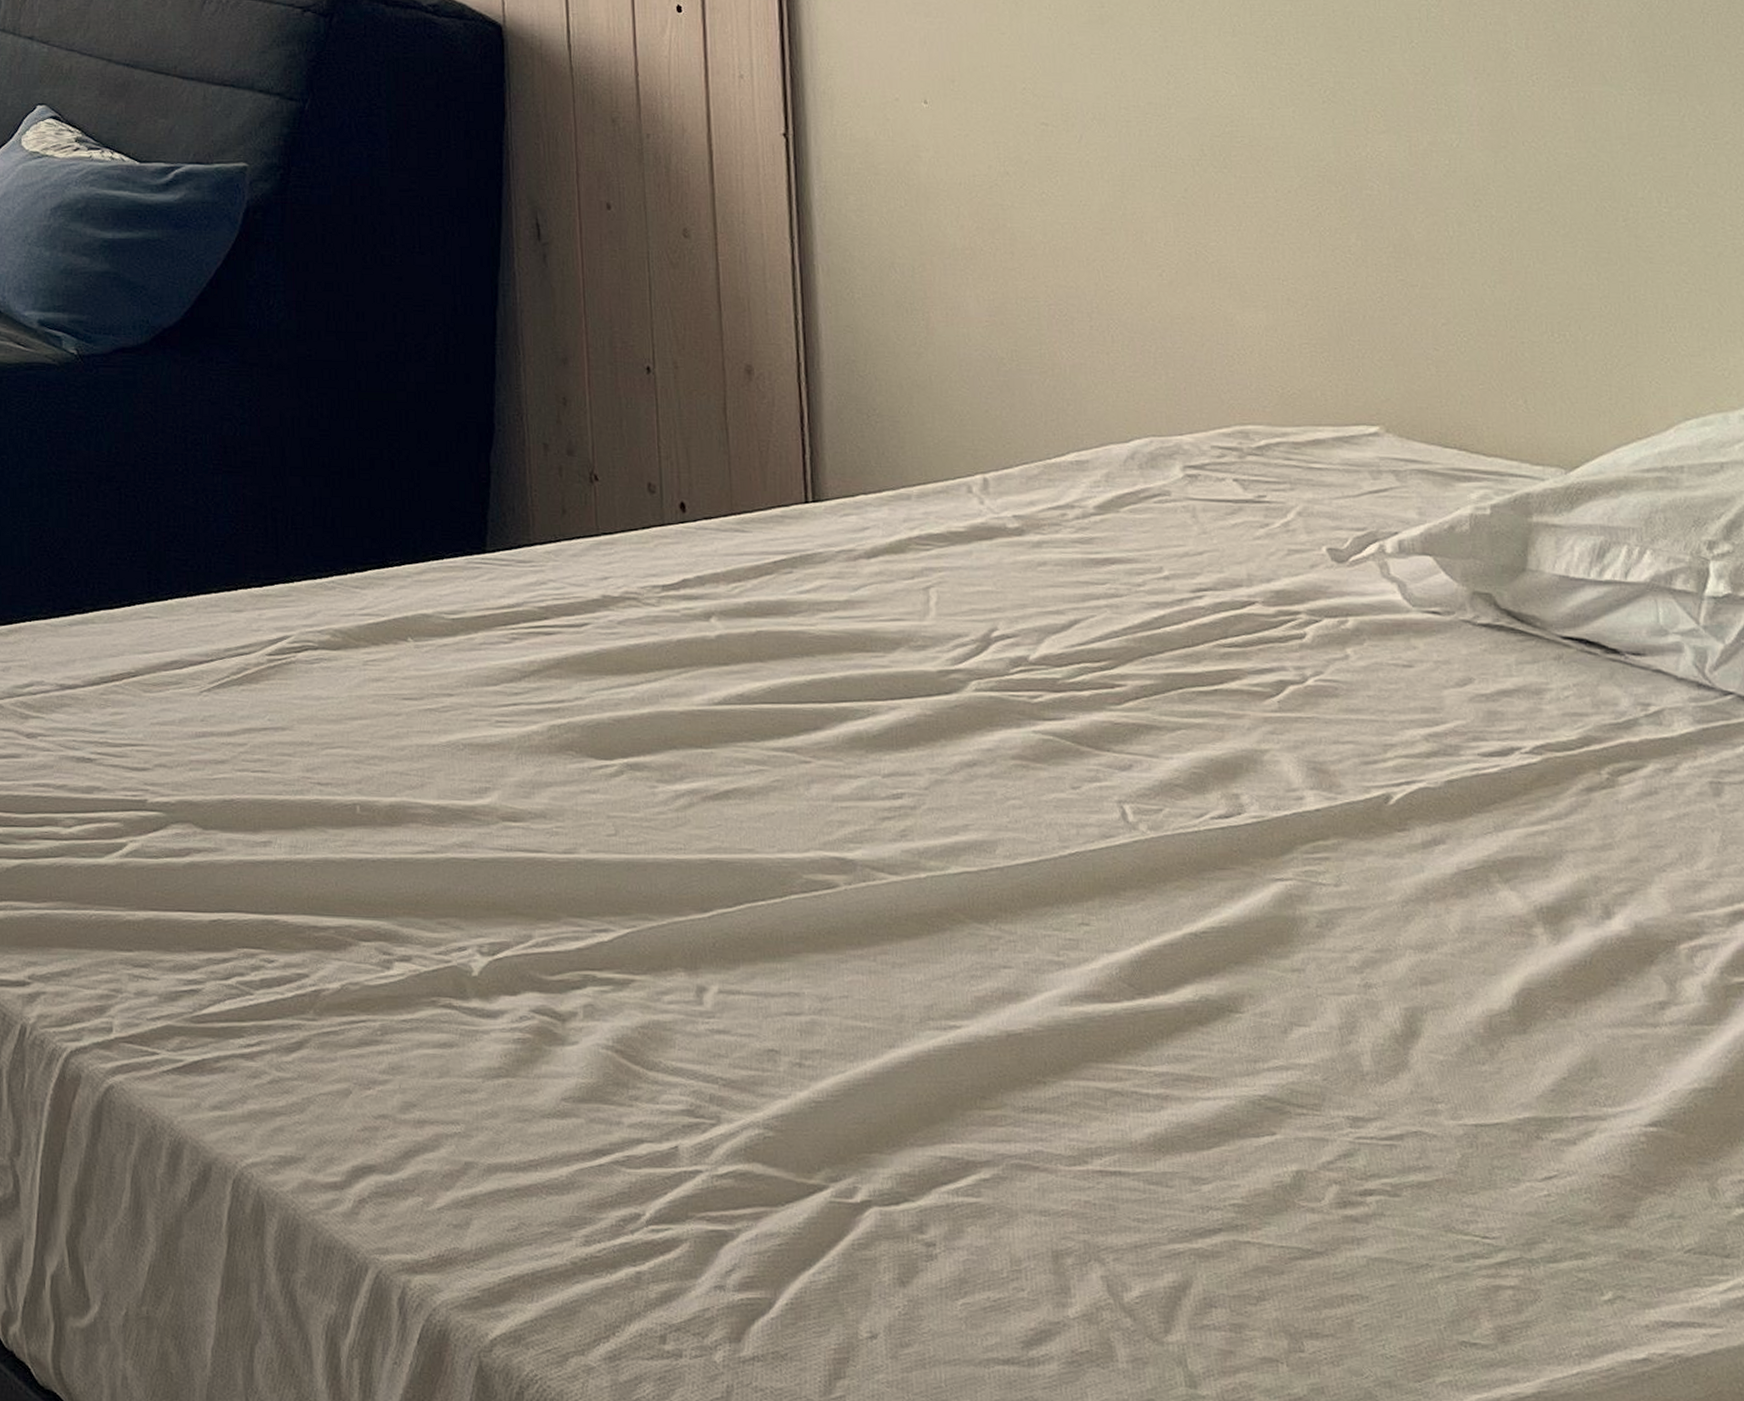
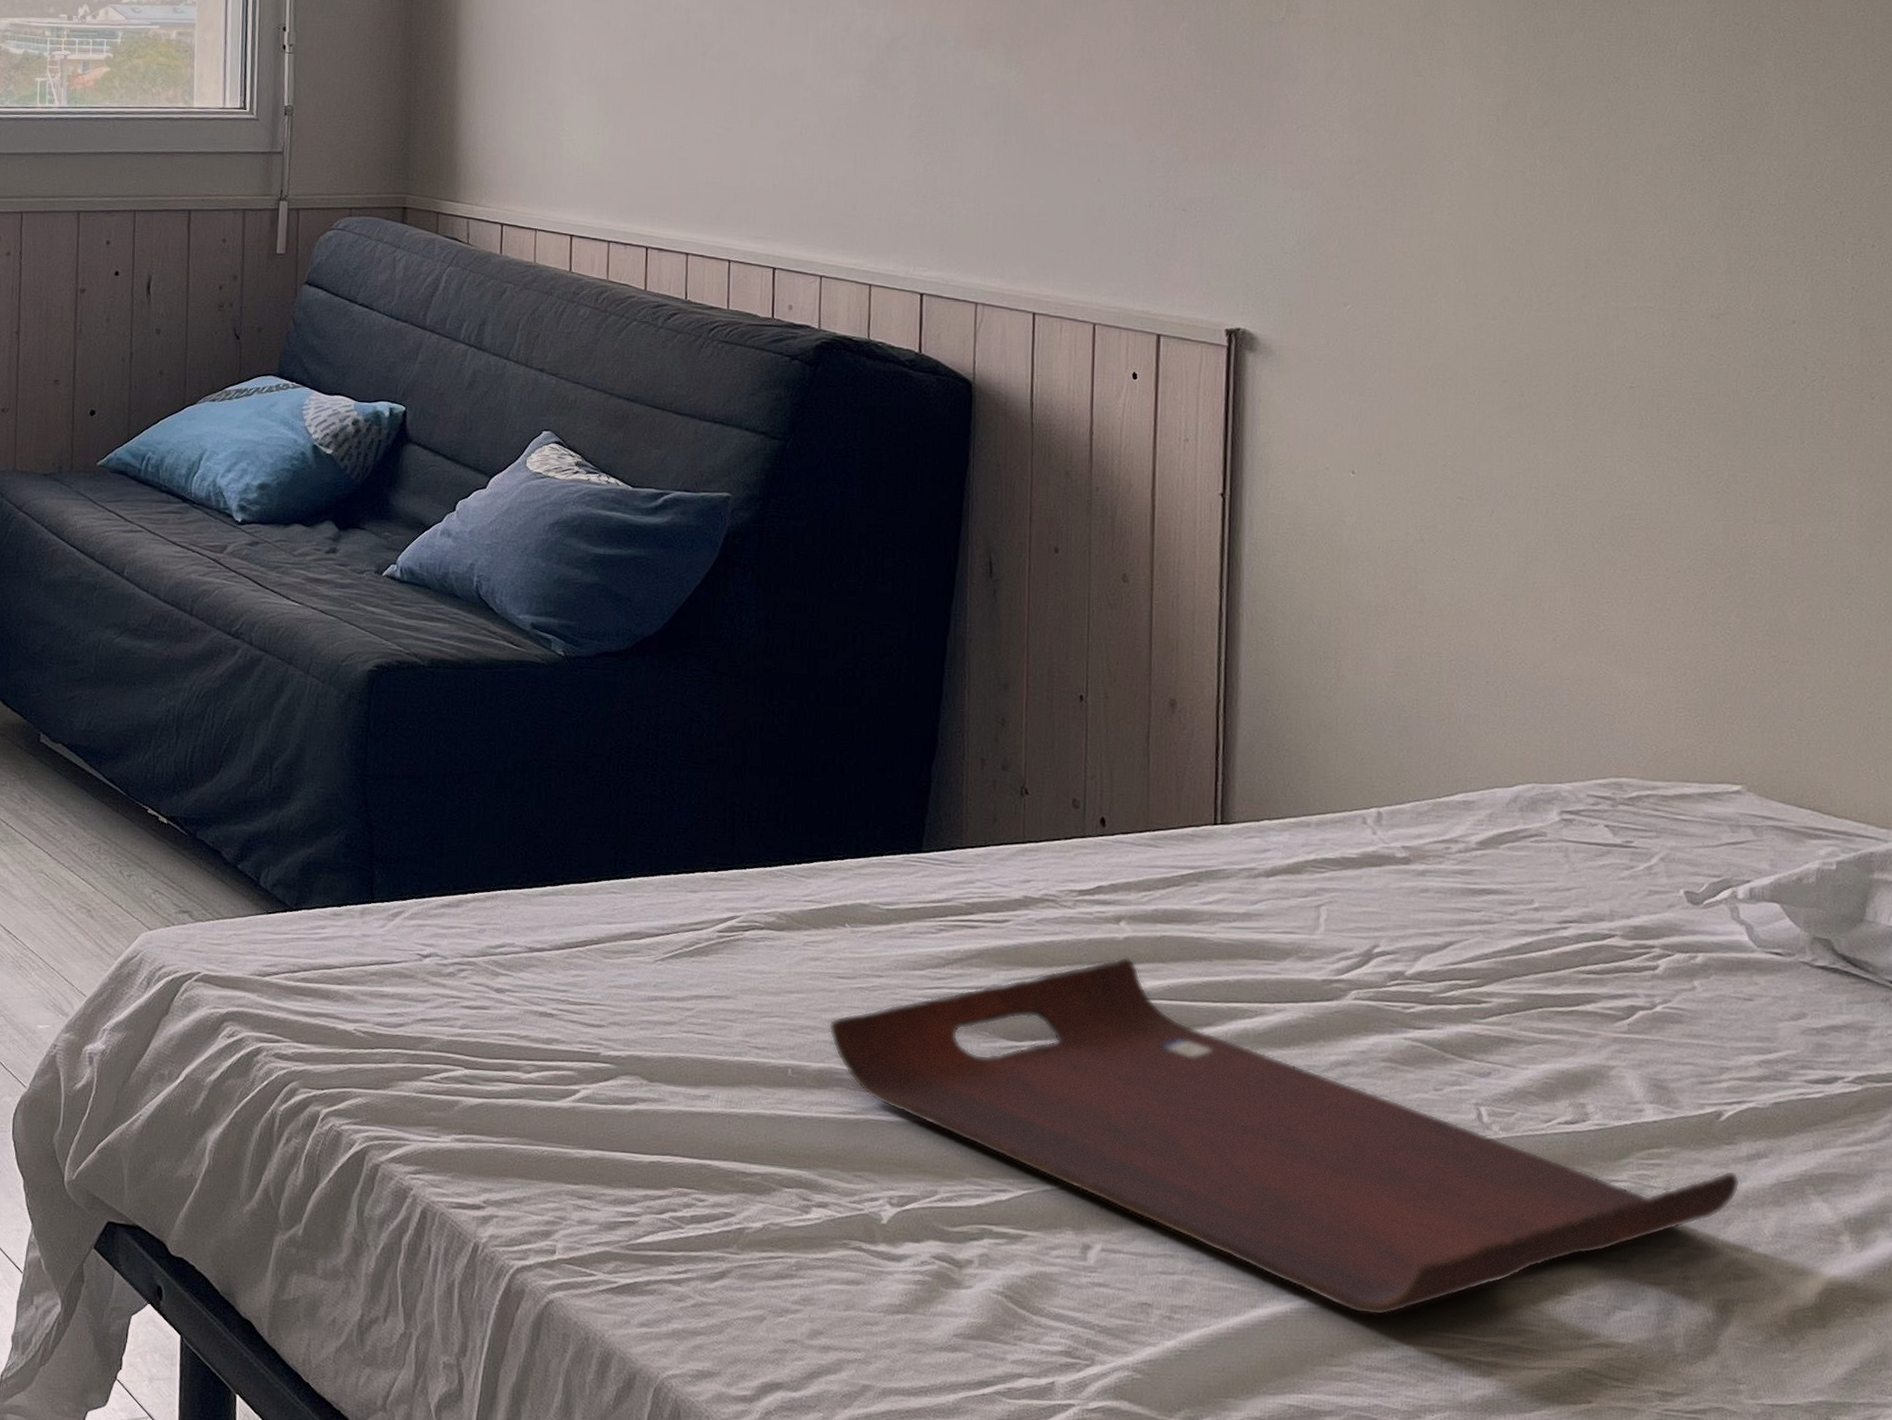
serving tray: none [397,657,1418,1049] -> present [828,956,1740,1316]

